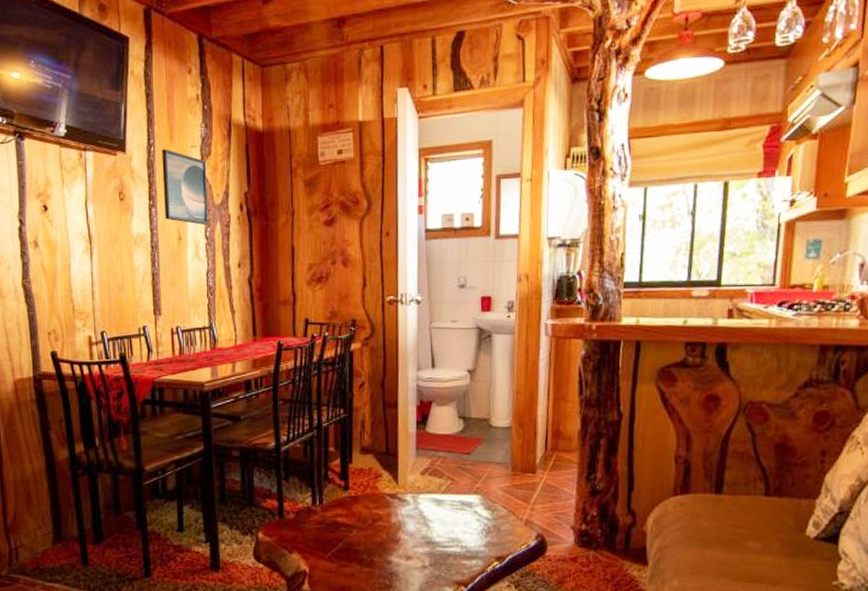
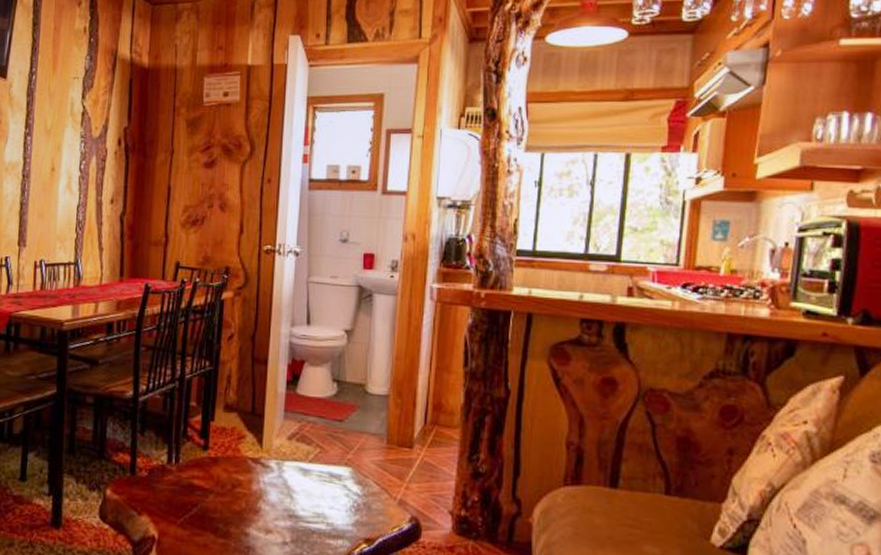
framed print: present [162,149,208,226] -> none [40,78,88,158]

